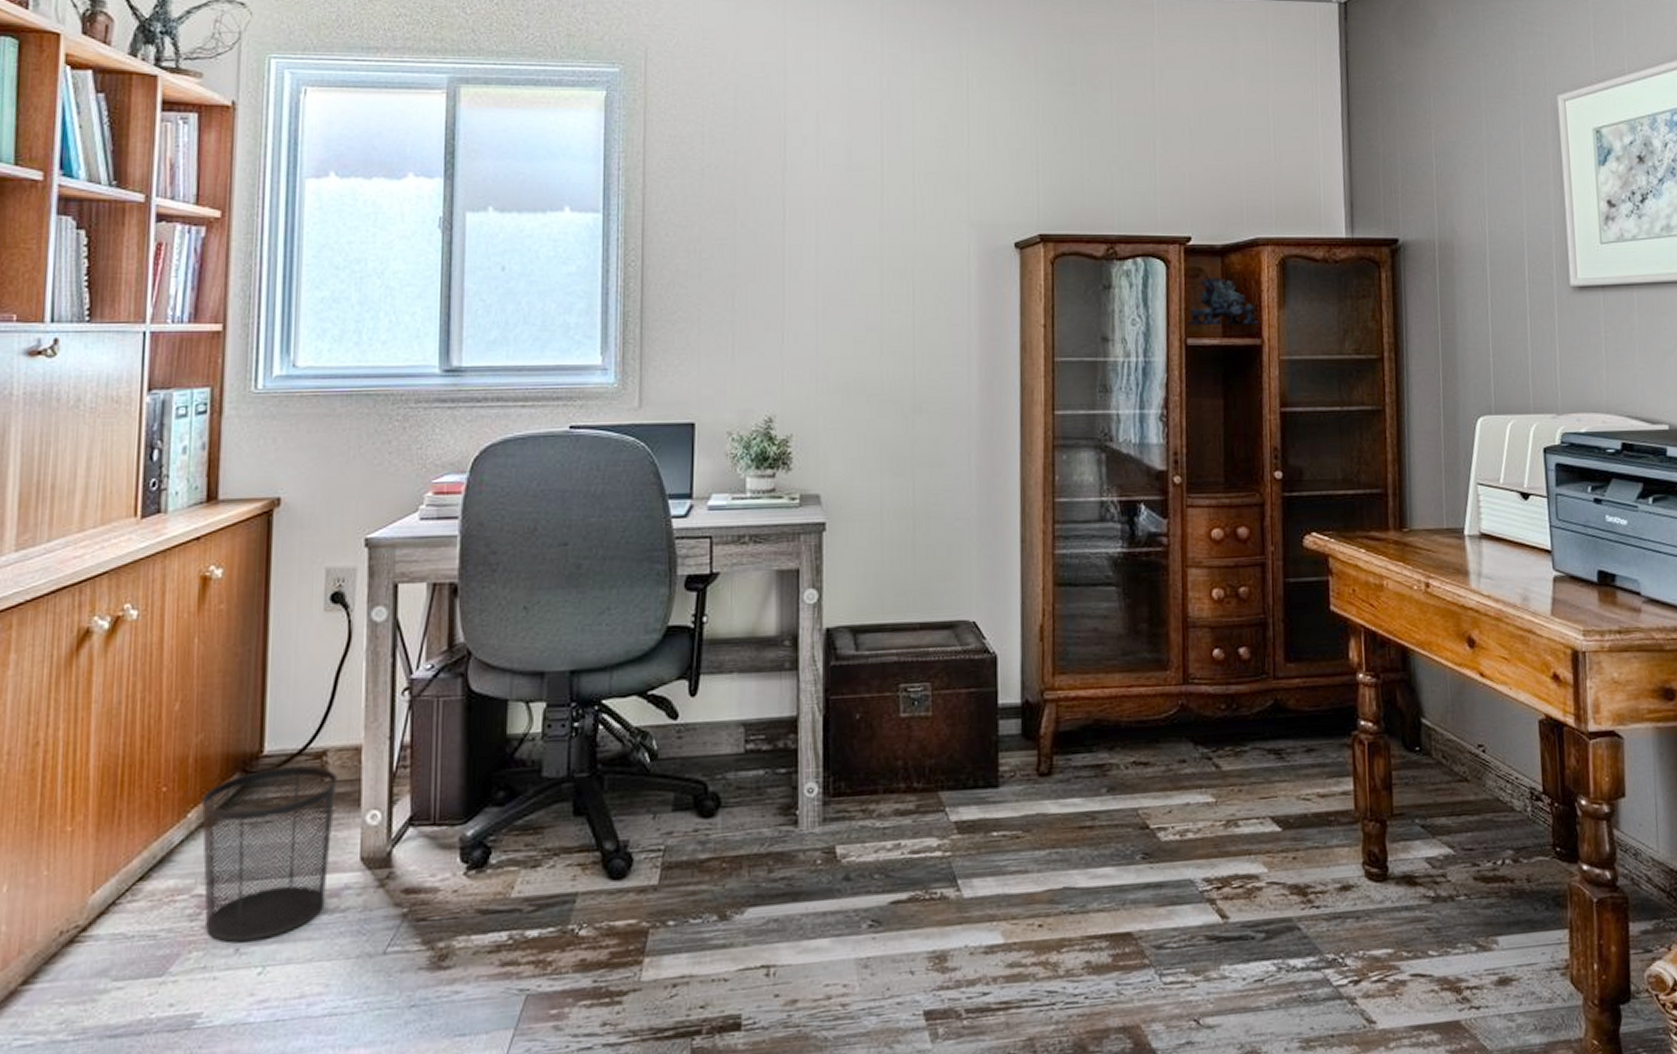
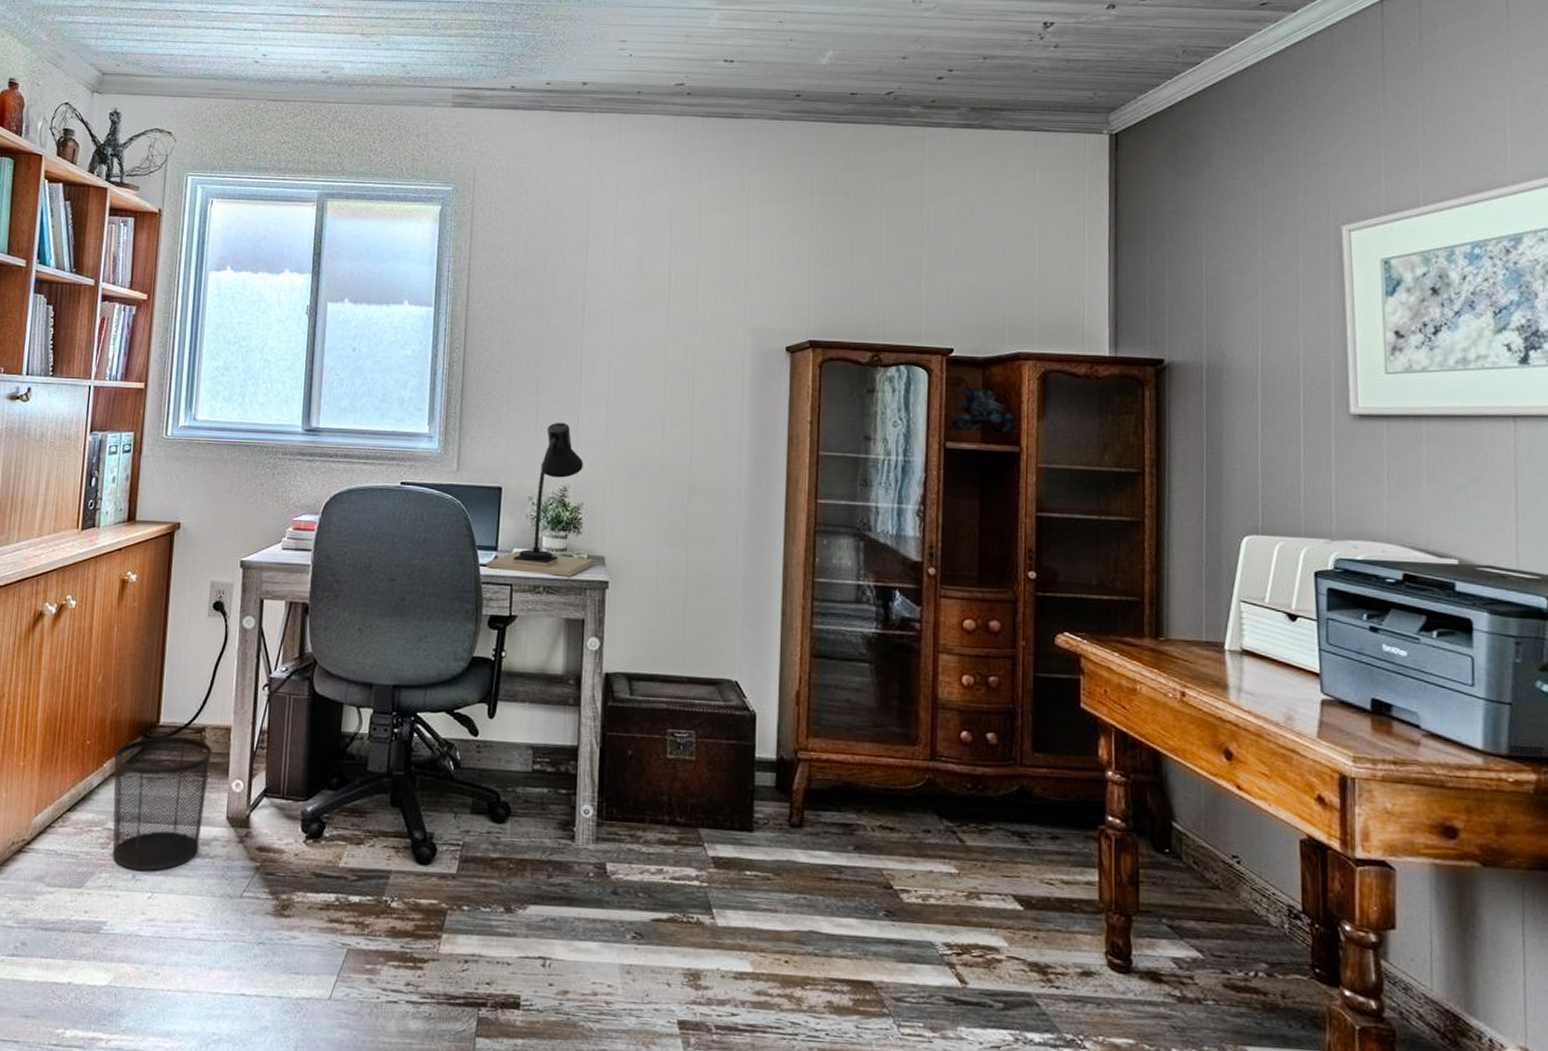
desk lamp: none [680,342,809,522] -> present [487,422,595,577]

